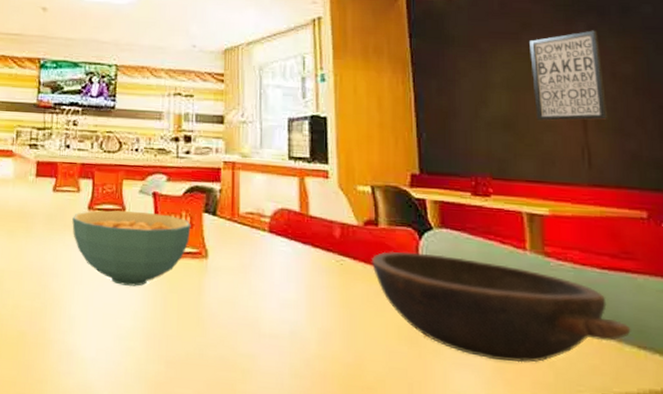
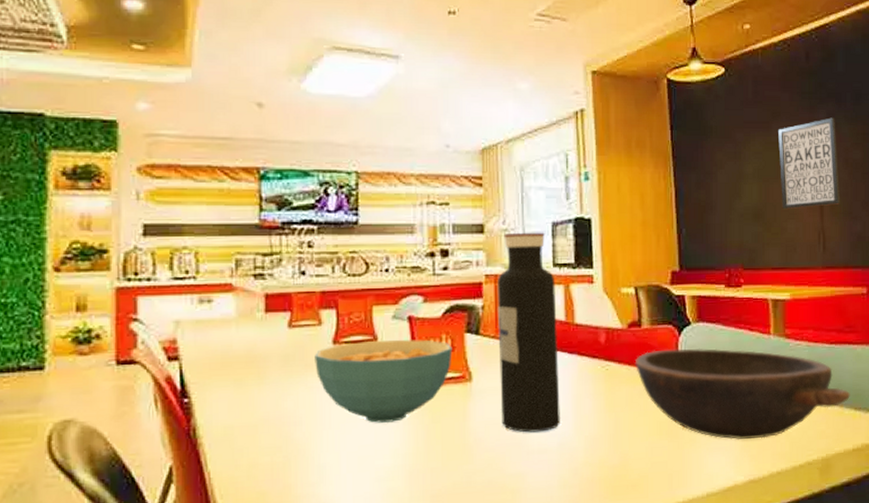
water bottle: none [234,125,293,317] -> present [496,232,560,433]

